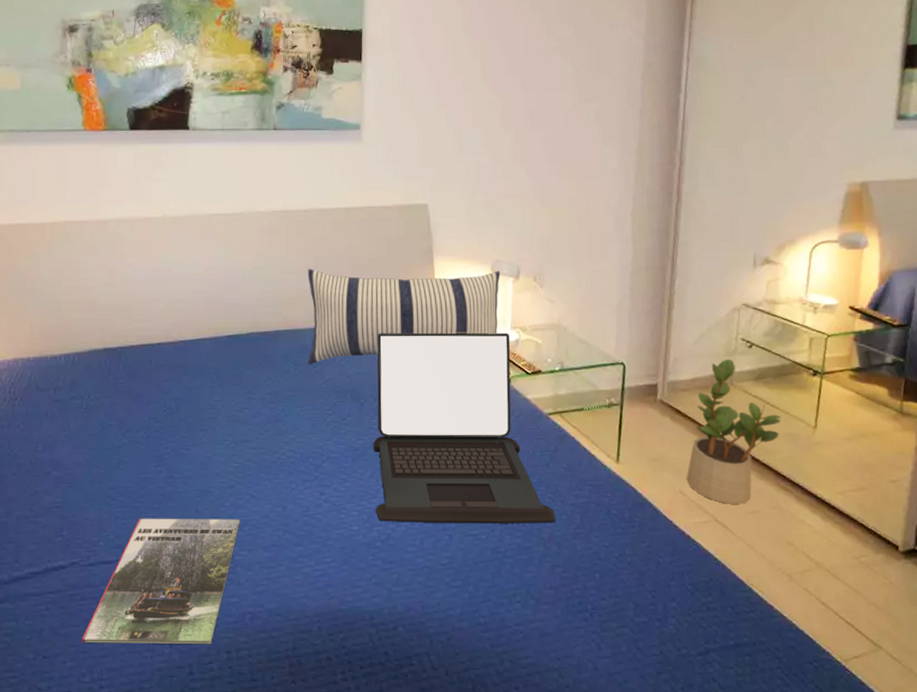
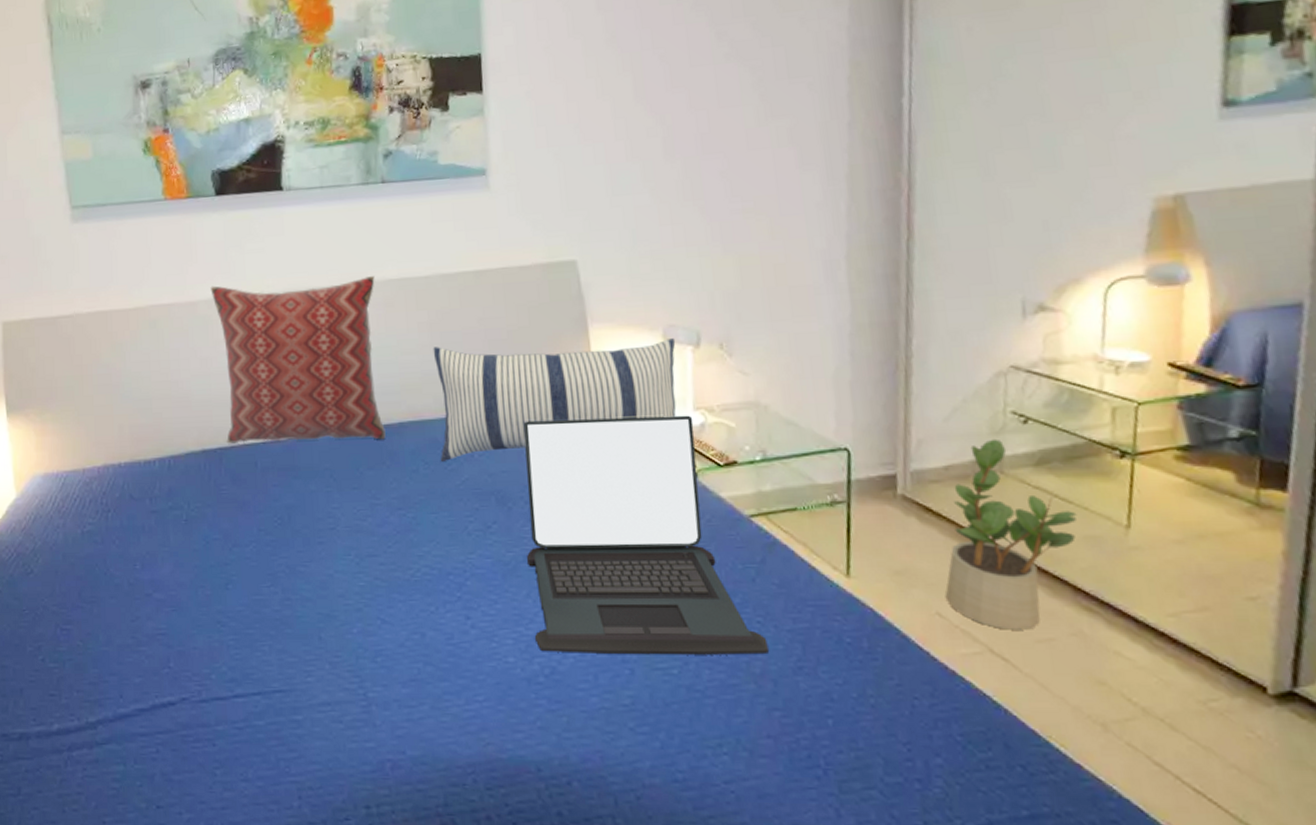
magazine: present [81,518,240,645] -> none [198,647,372,798]
pillow: none [120,206,264,345] -> present [210,275,386,444]

